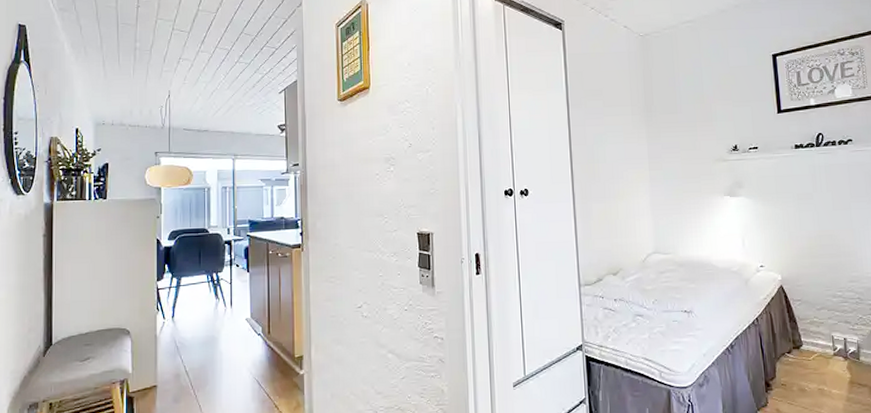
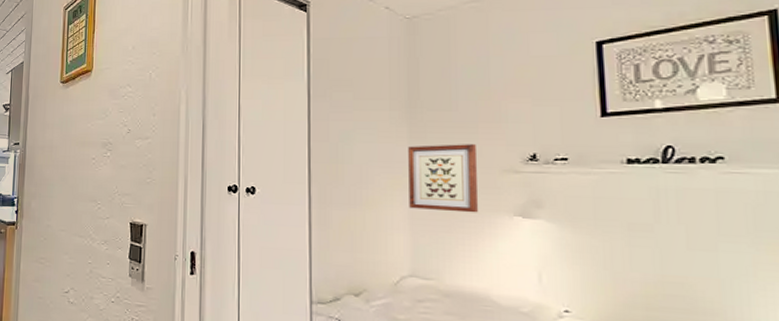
wall art: none [647,140,700,197] -> present [408,144,479,213]

